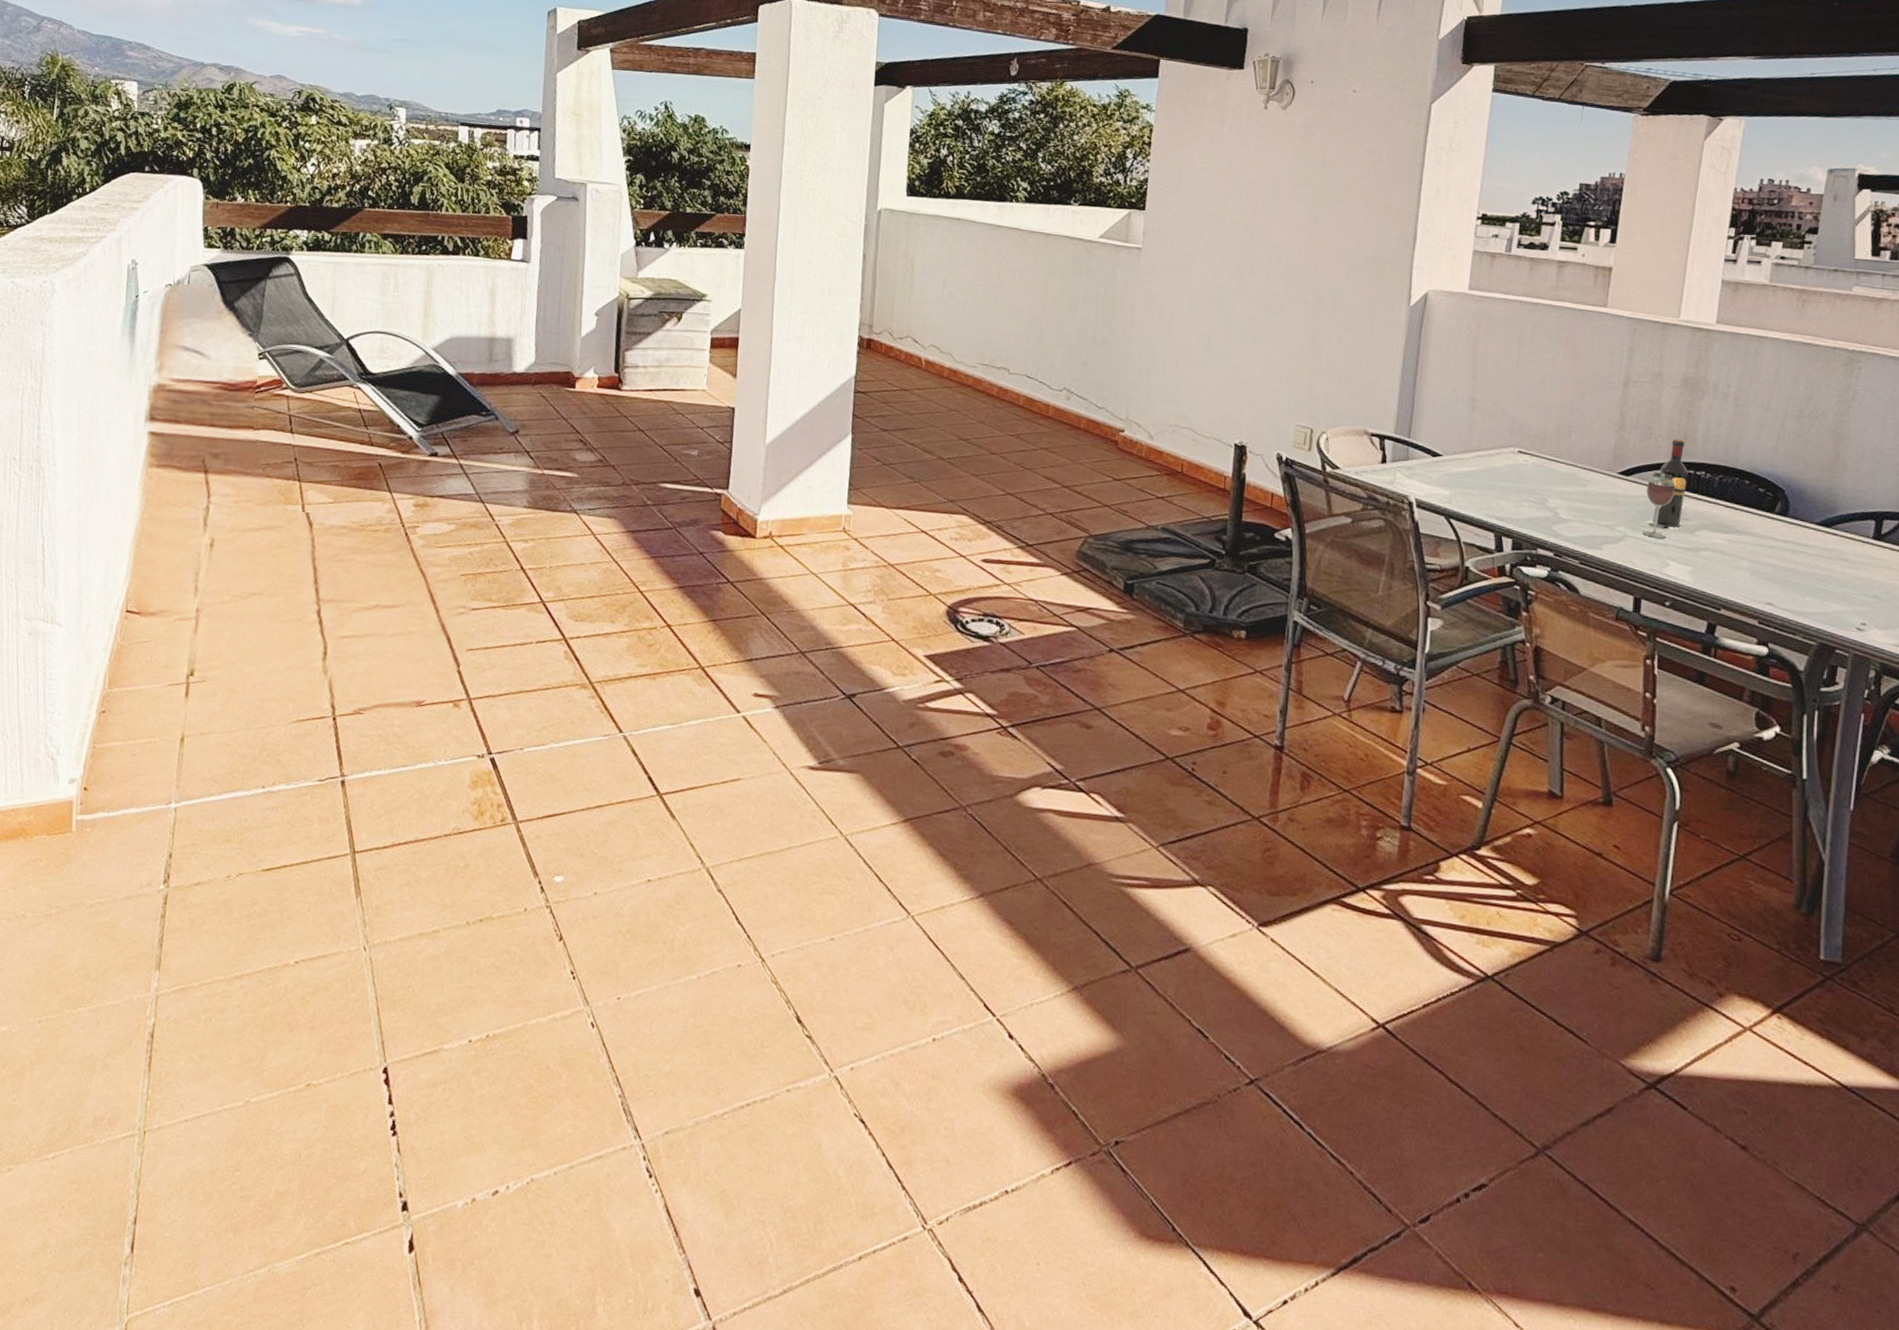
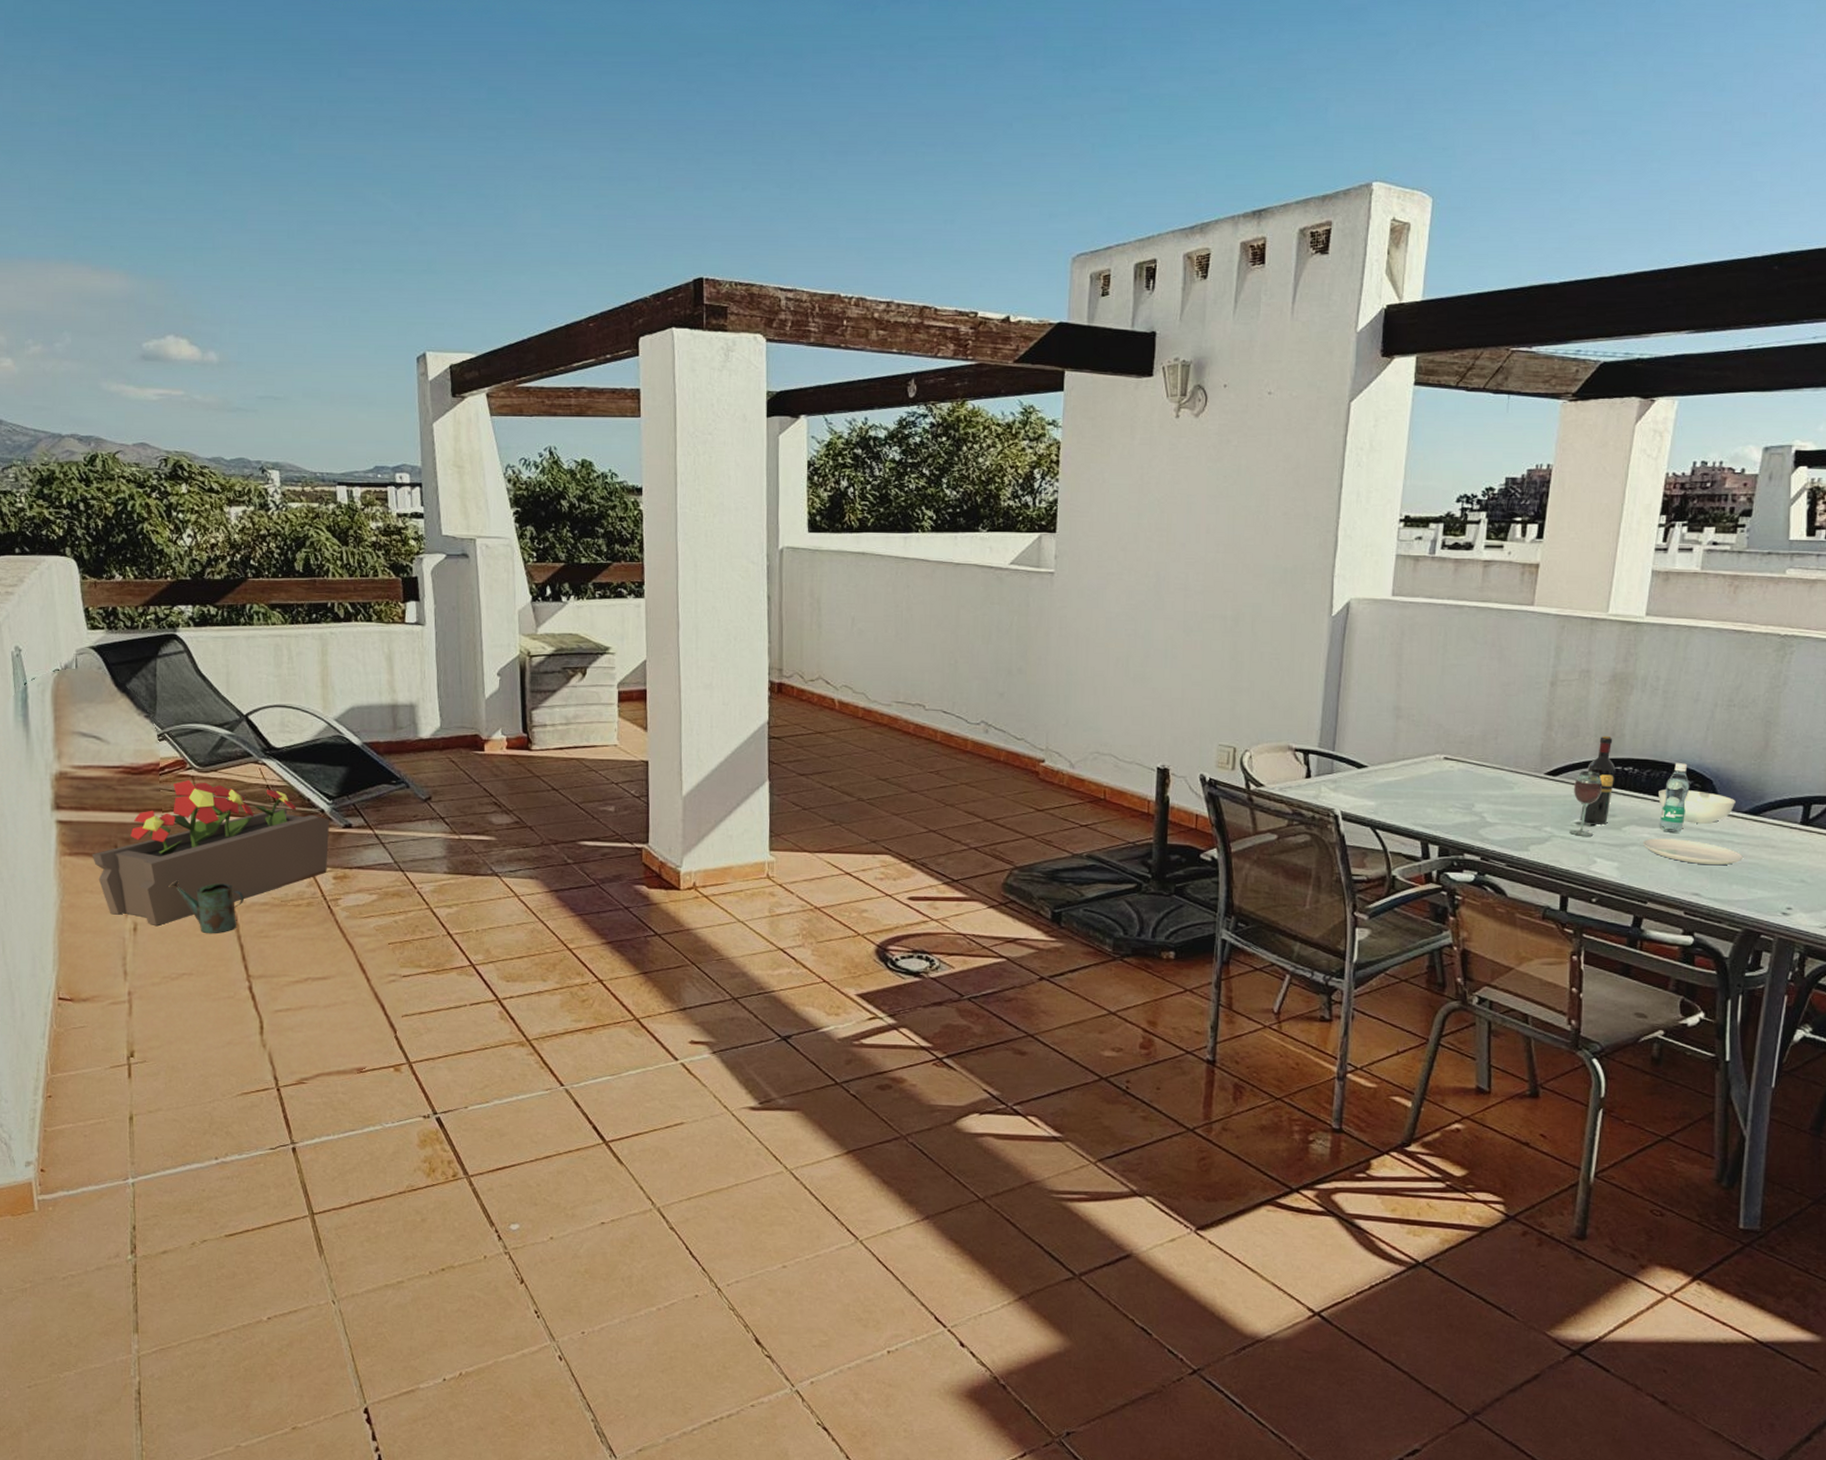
flower planter: none [178,399,417,544] -> present [92,780,329,927]
watering can: none [250,497,324,554] -> present [169,879,244,933]
plate: none [1715,544,1816,577] -> present [1642,838,1743,866]
bottle: none [1731,470,1762,541] -> present [1659,763,1690,834]
bowl: none [1731,496,1808,533] -> present [1658,789,1736,824]

